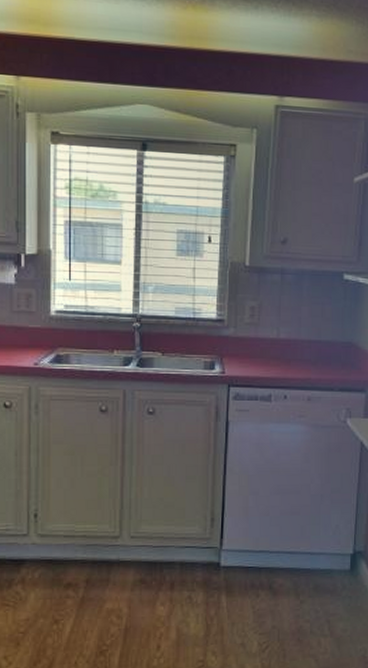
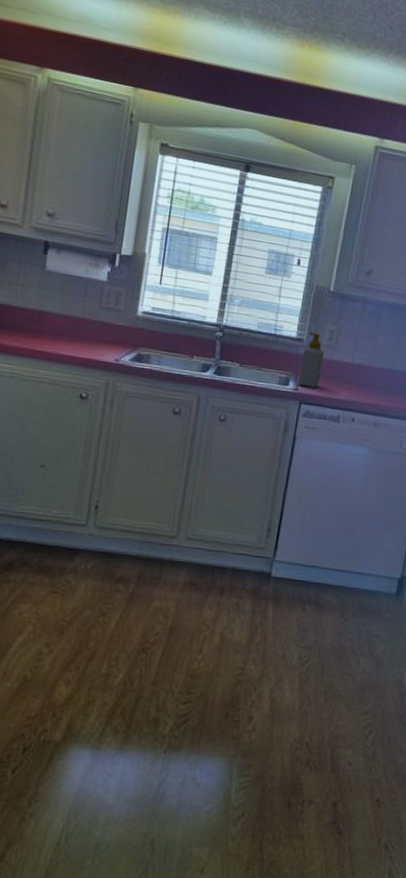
soap bottle: none [223,311,247,369] -> present [297,332,324,388]

